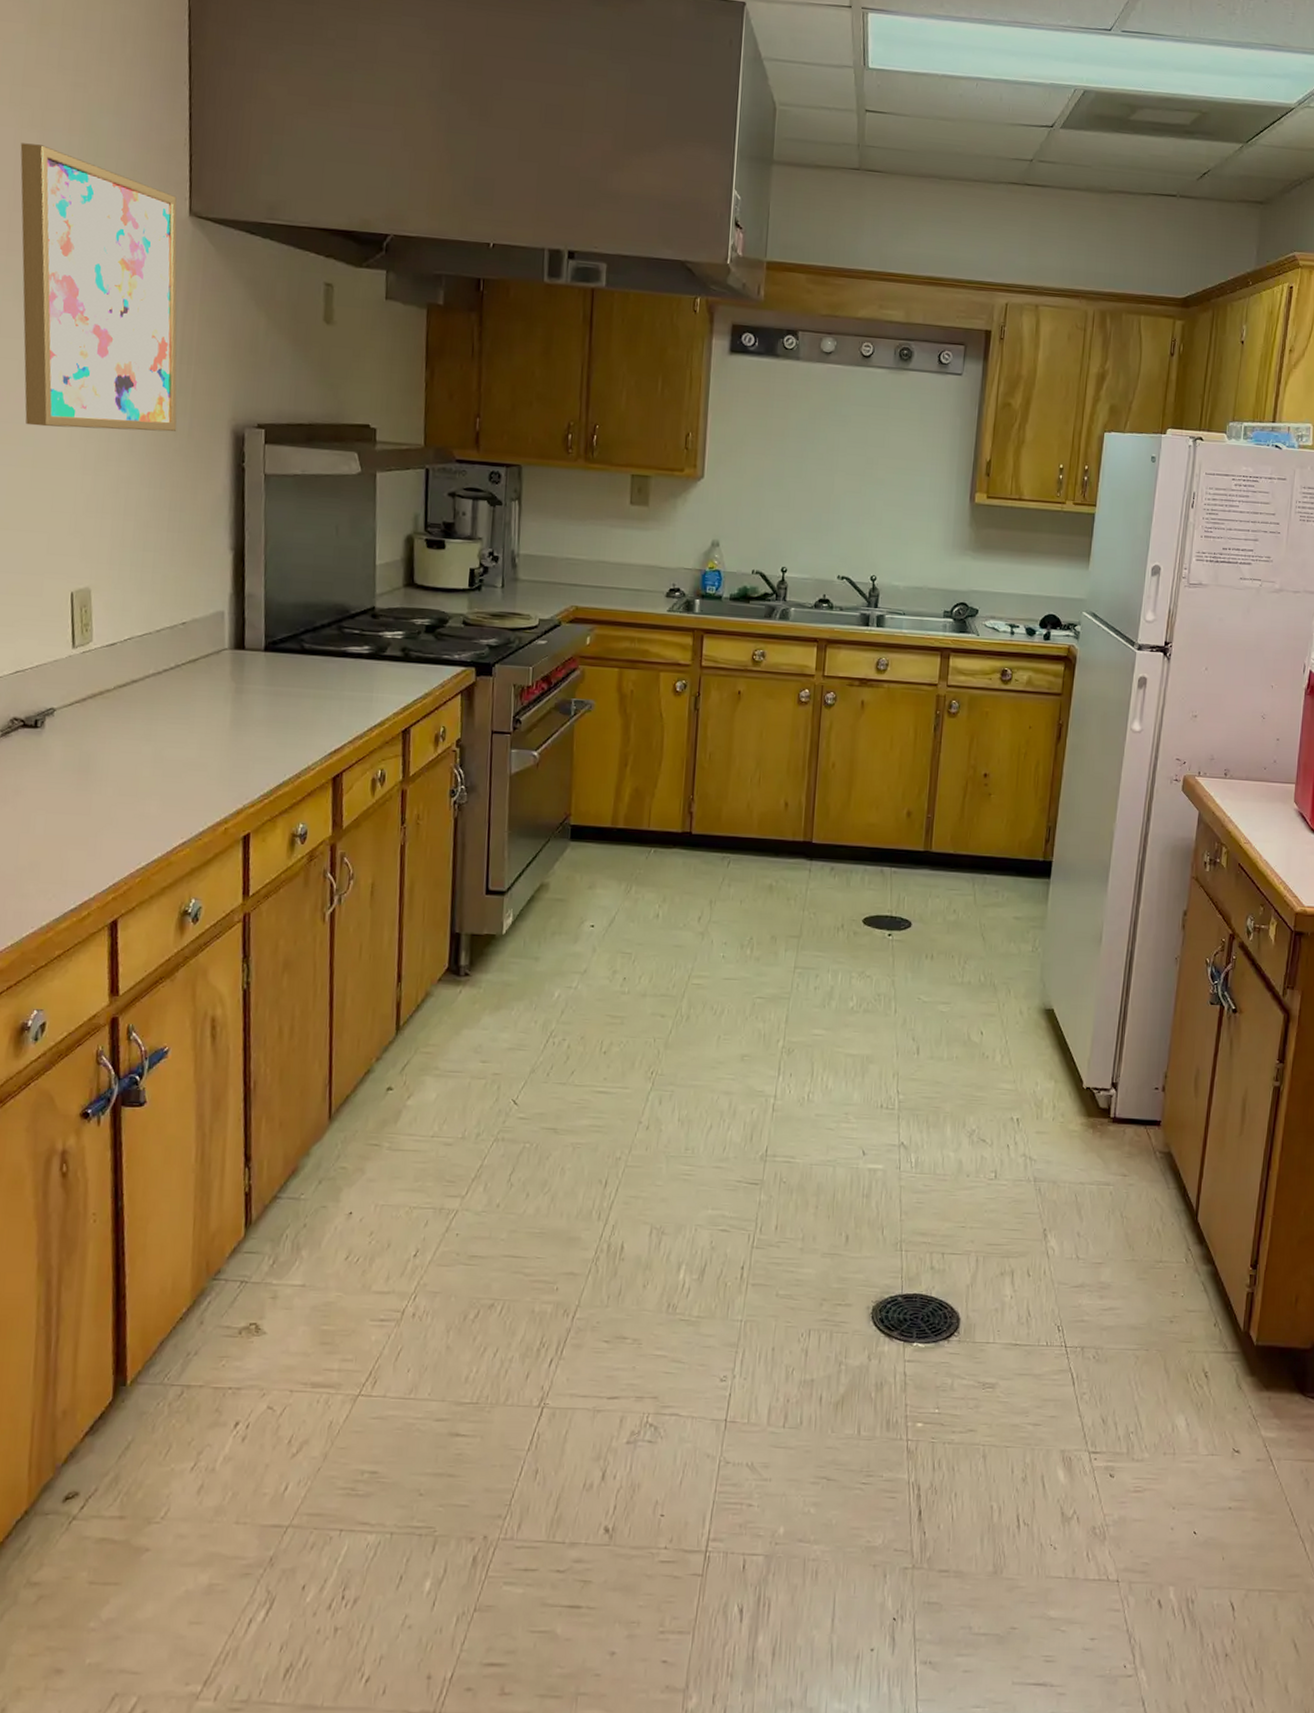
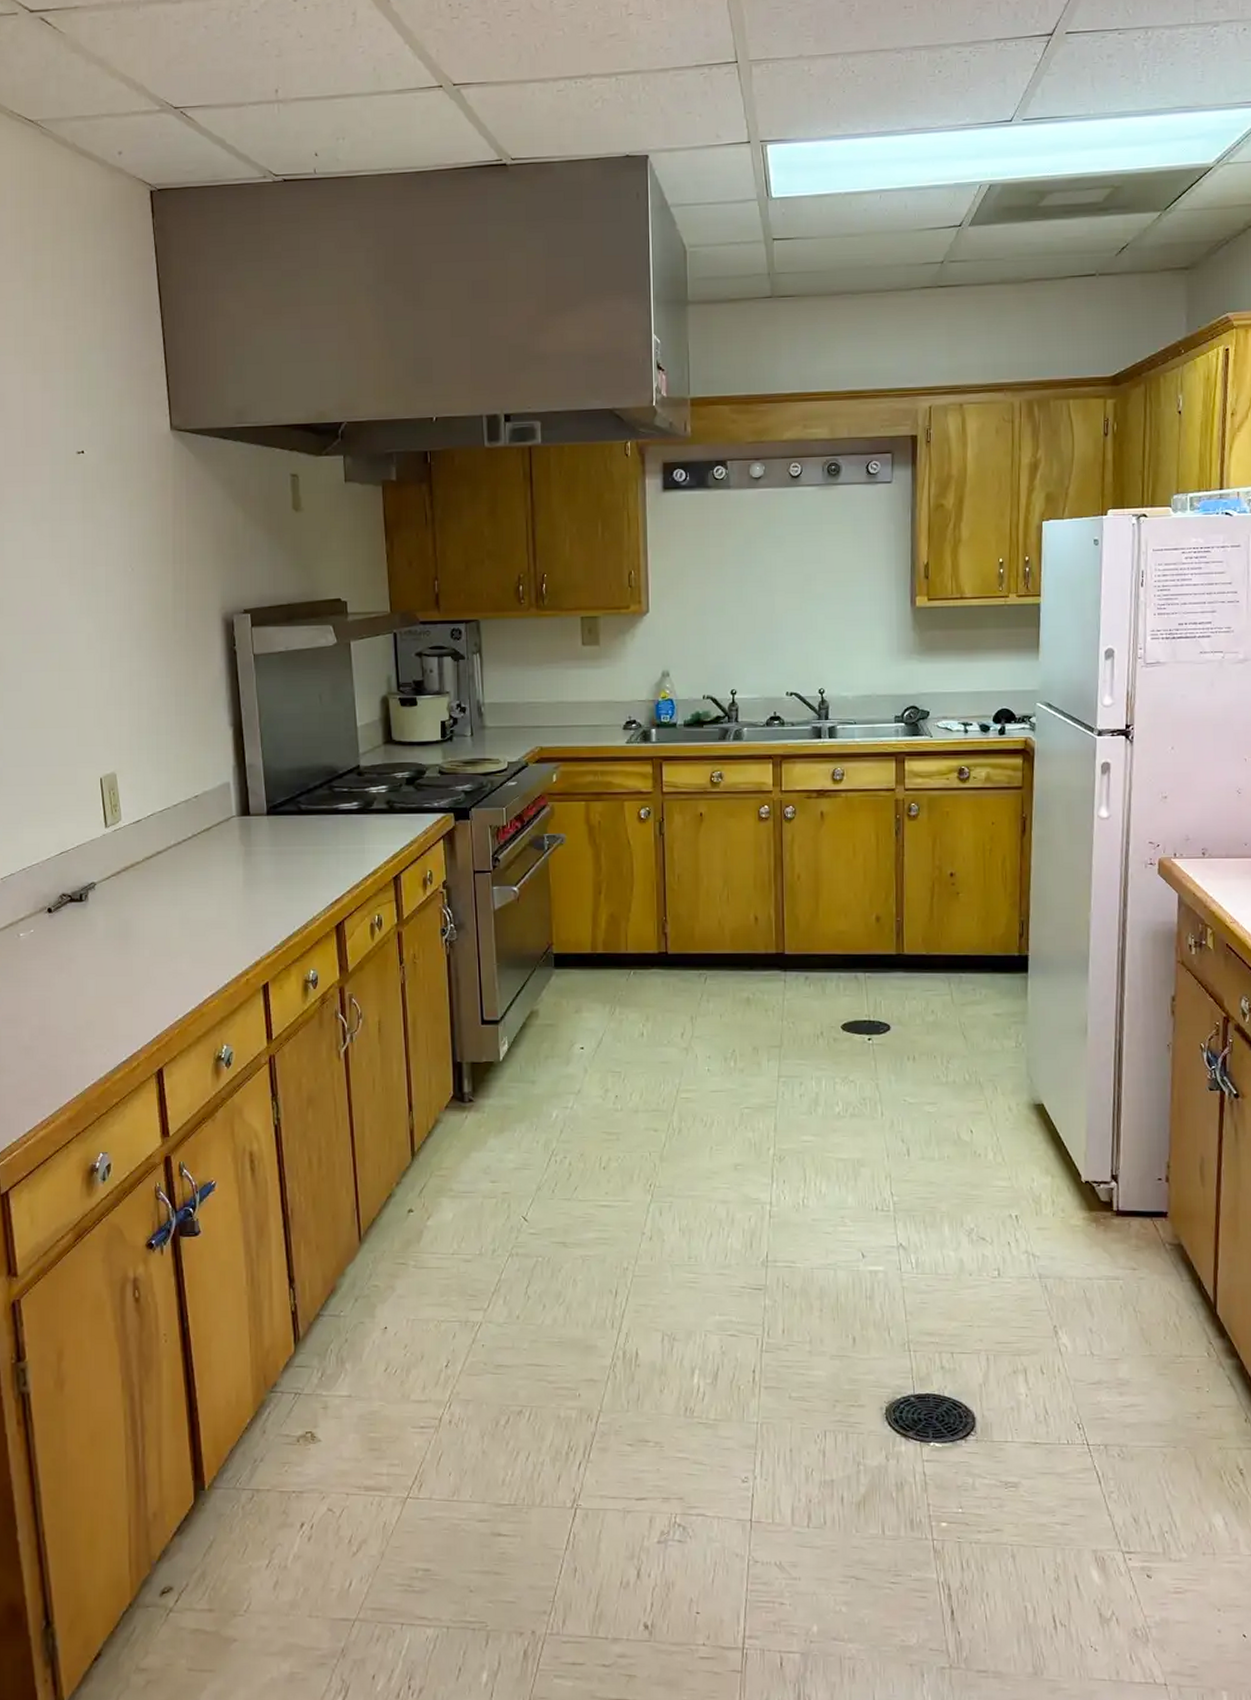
wall art: present [20,143,177,432] -> none [27,385,176,634]

